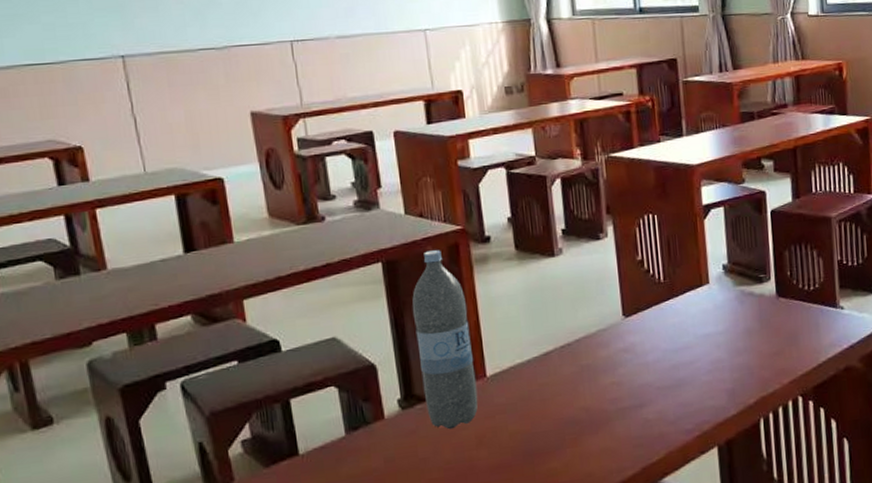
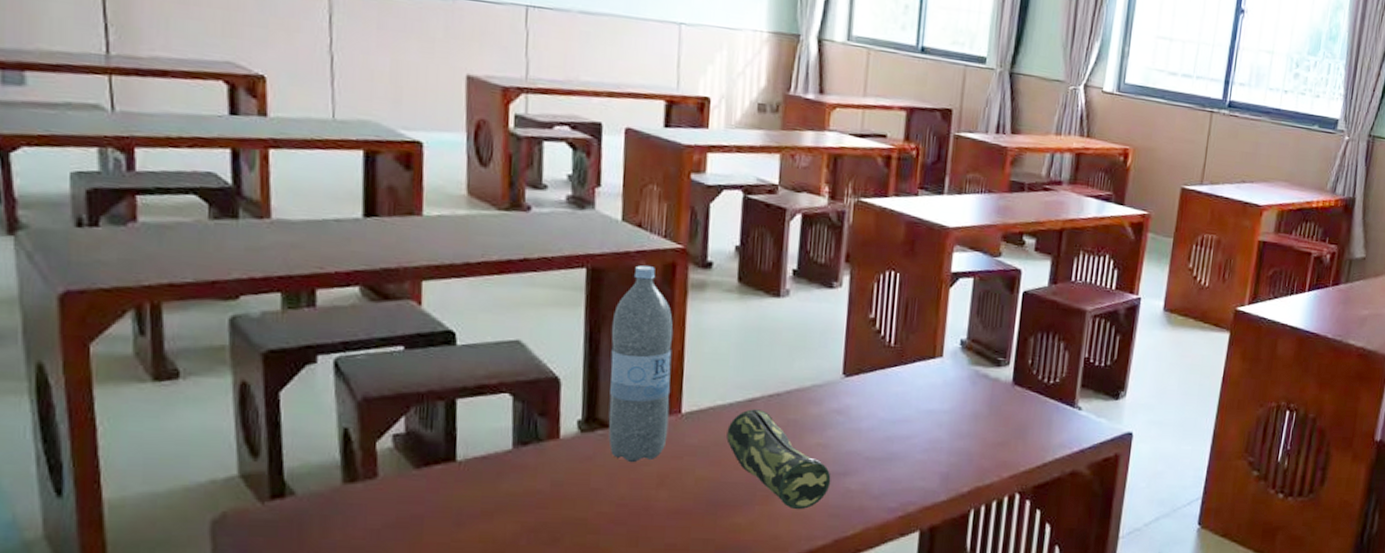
pencil case: none [529,361,630,446] -> present [726,409,831,510]

